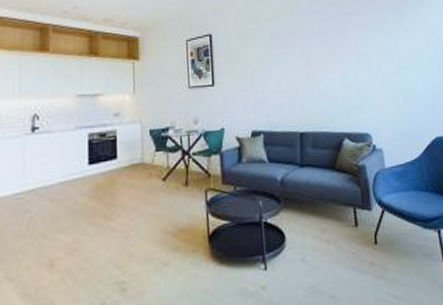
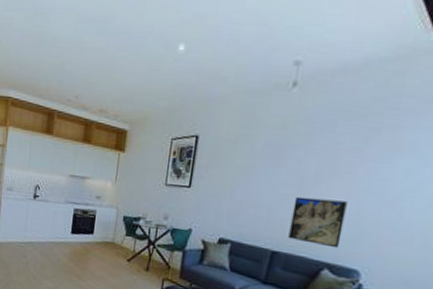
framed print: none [306,75,350,118] -> present [288,196,348,249]

